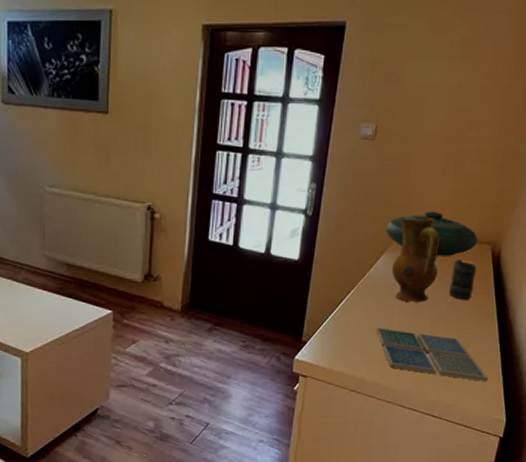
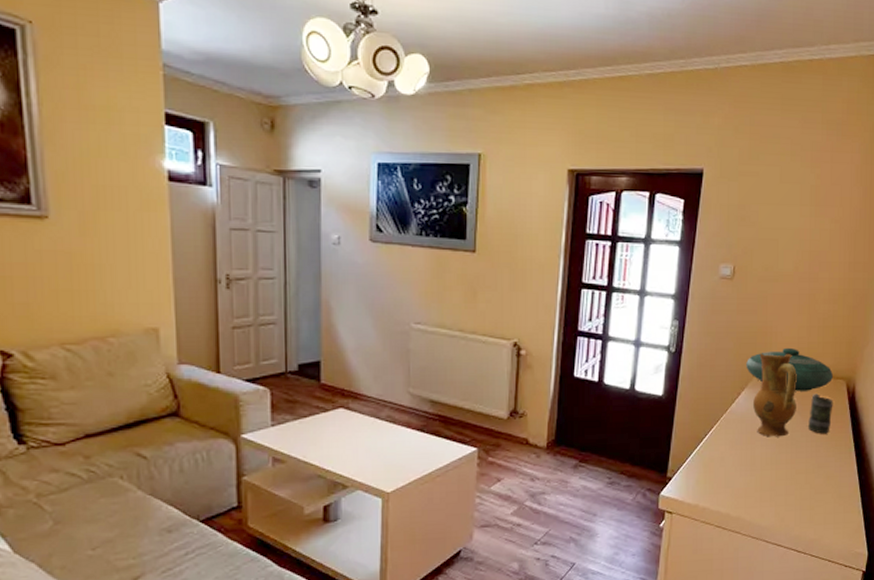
drink coaster: present [375,328,488,383] -> none [739,462,848,516]

